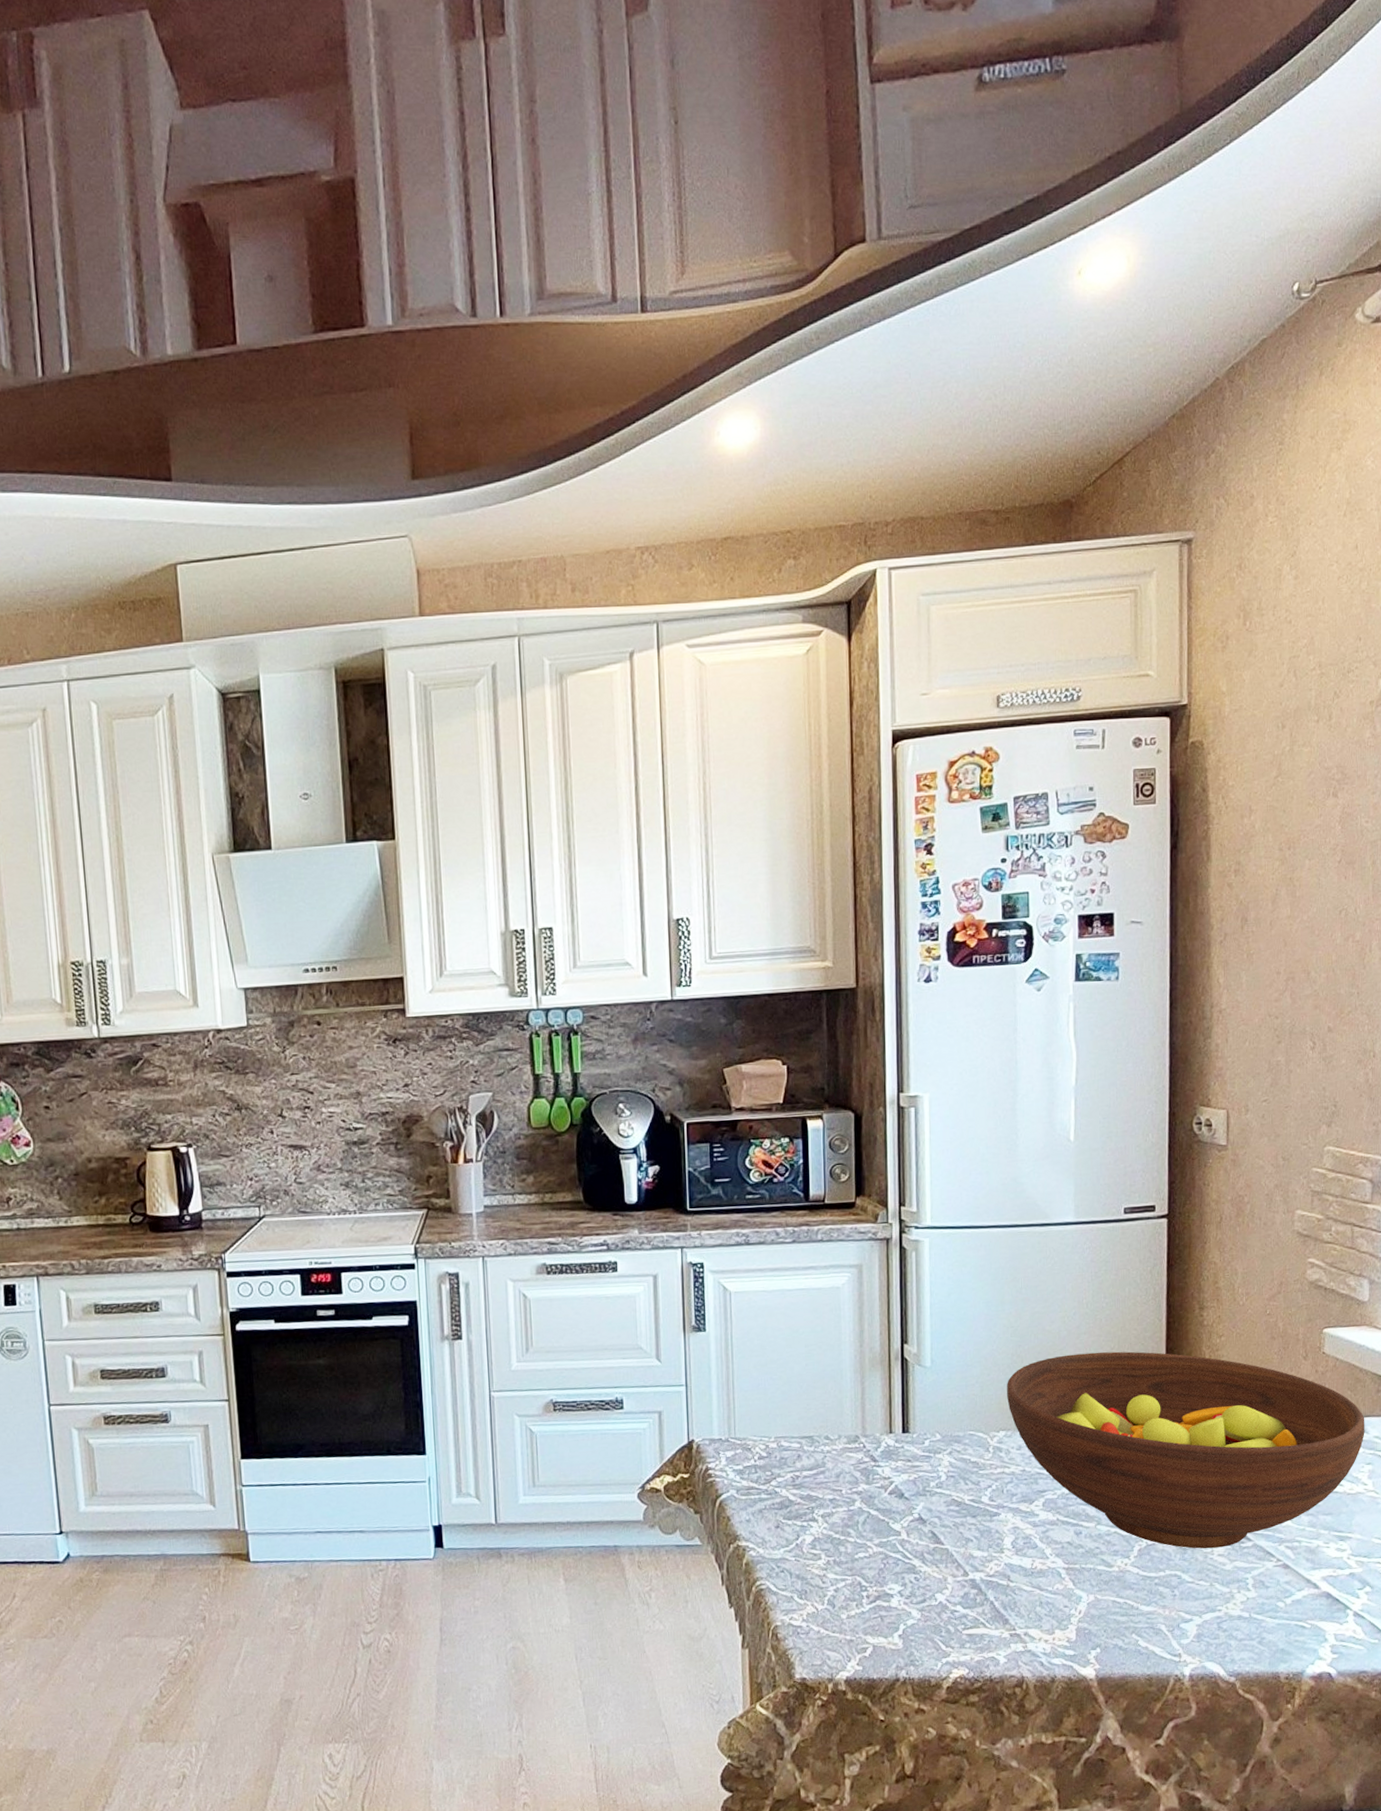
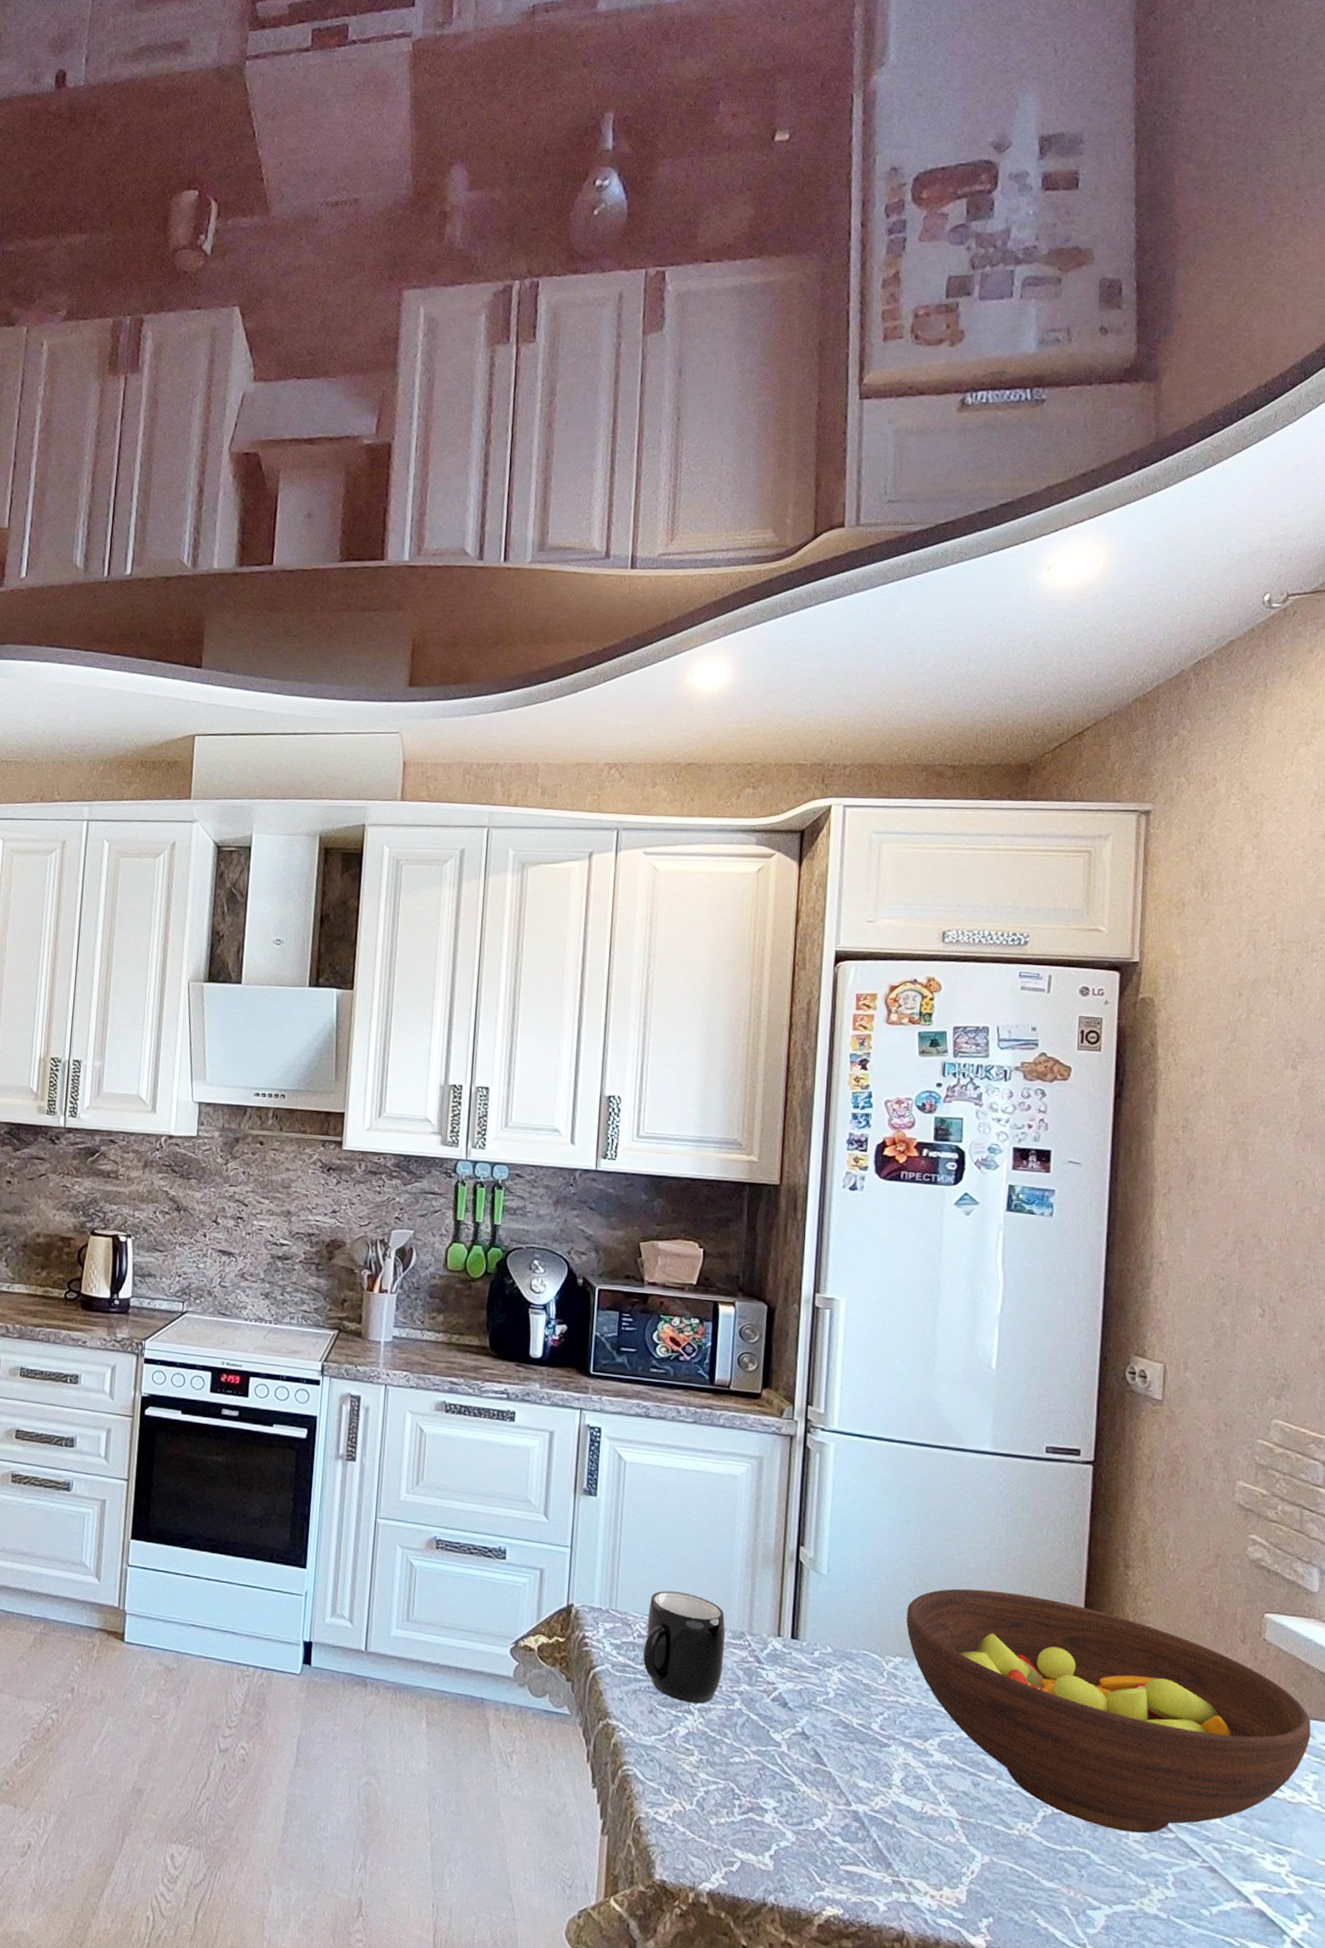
mug: none [765,1408,842,1512] -> present [643,1590,726,1704]

